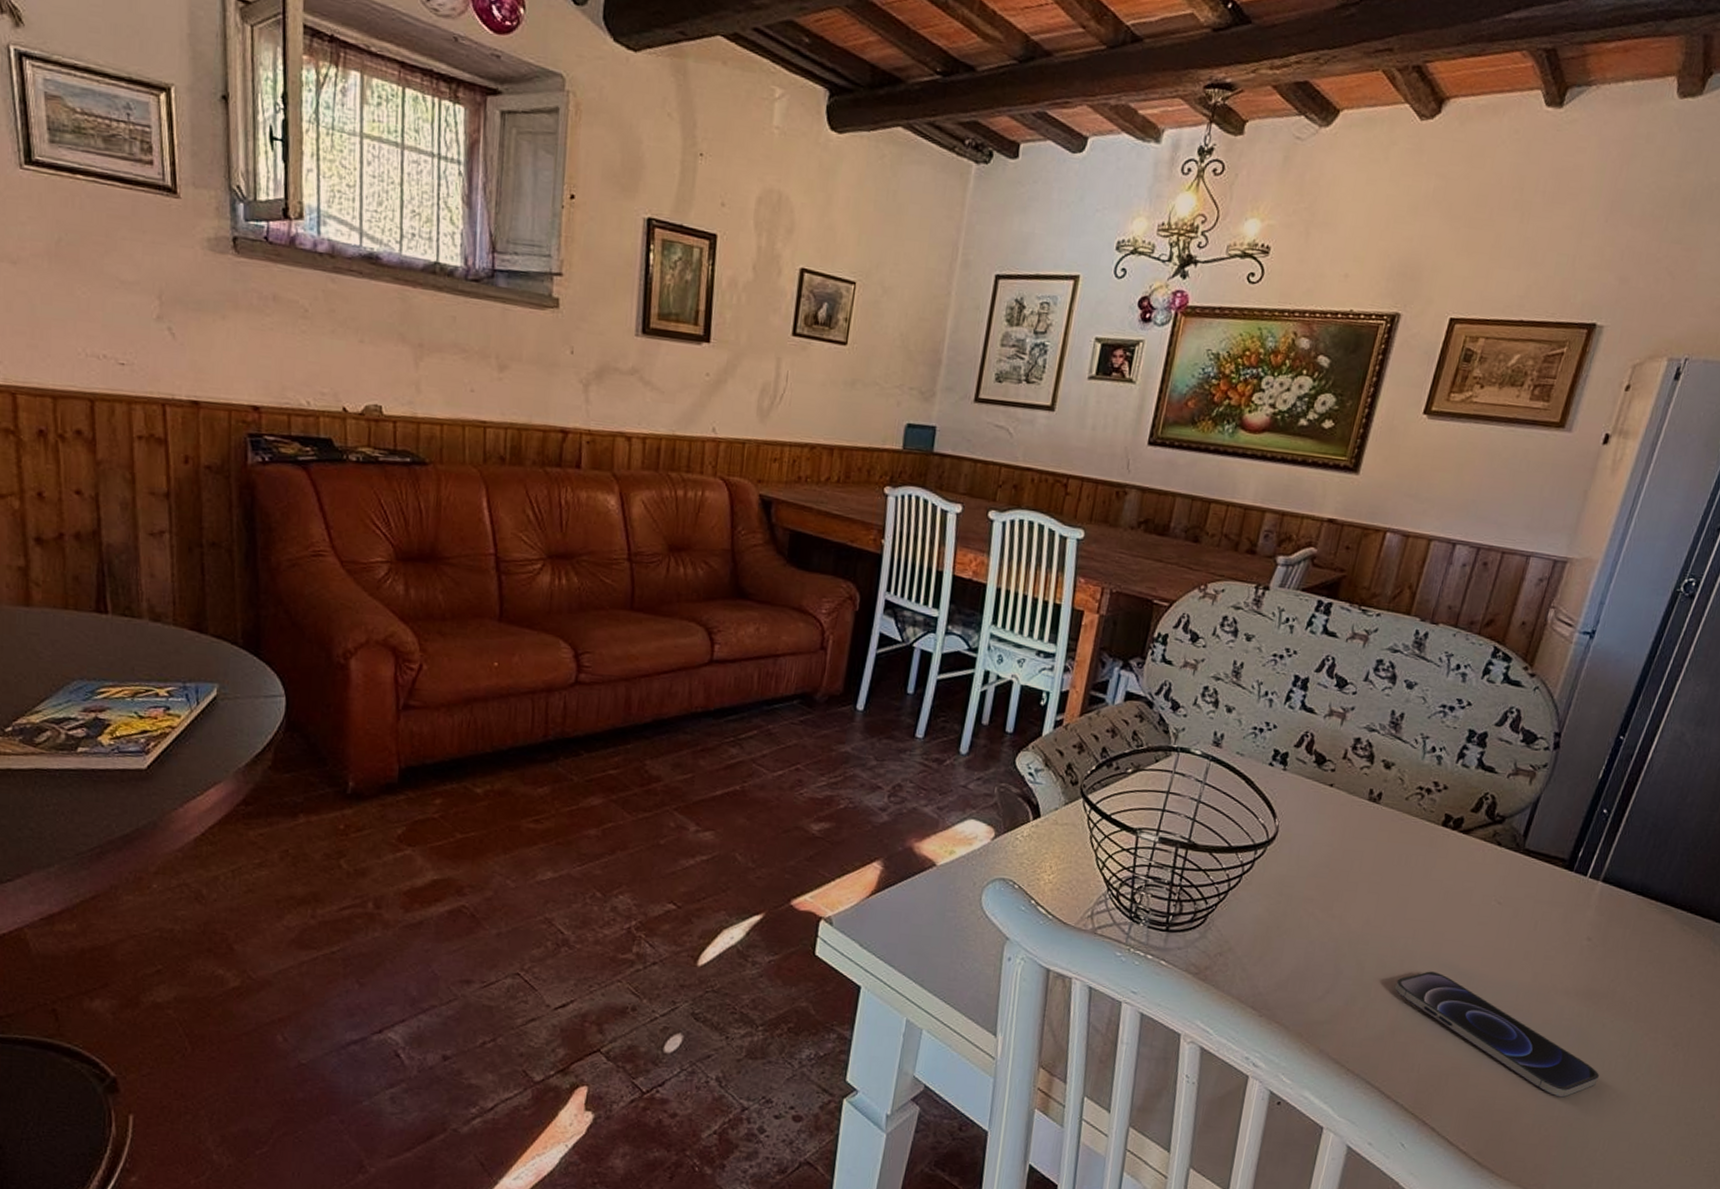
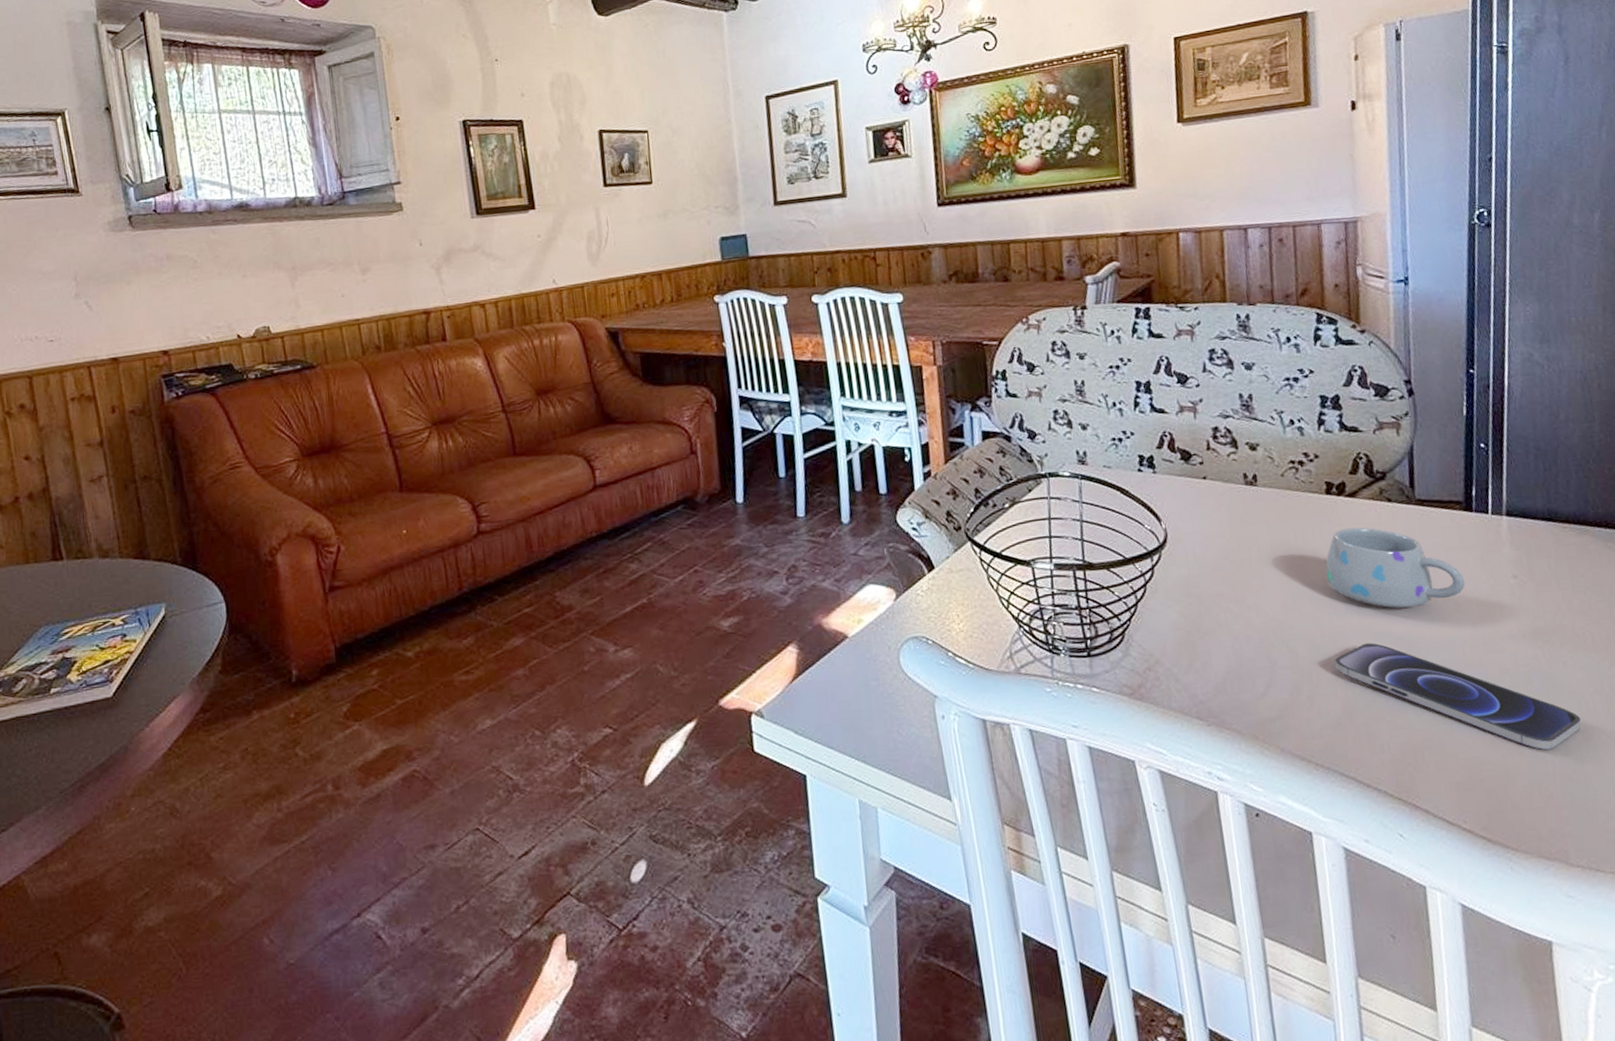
mug: none [1415,861,1542,948] -> present [1325,527,1466,609]

